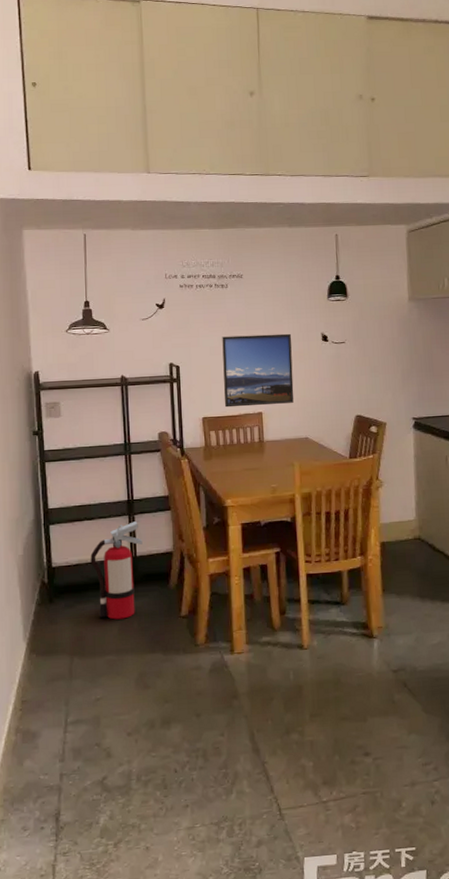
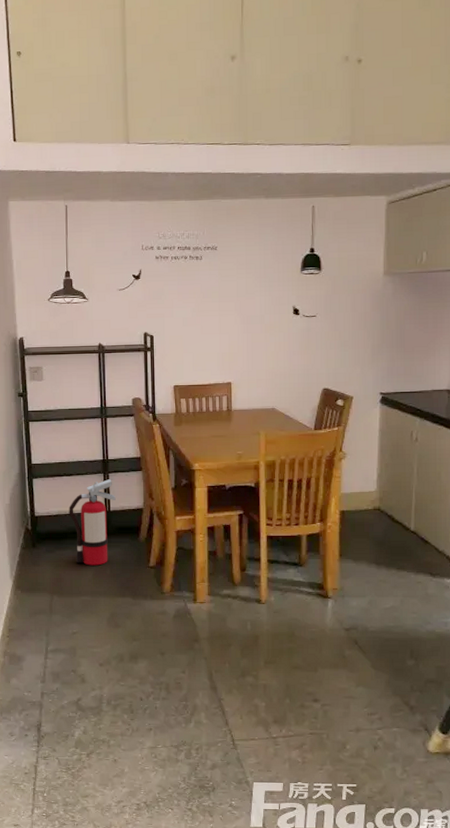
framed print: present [222,333,294,408] -> none [195,306,263,377]

